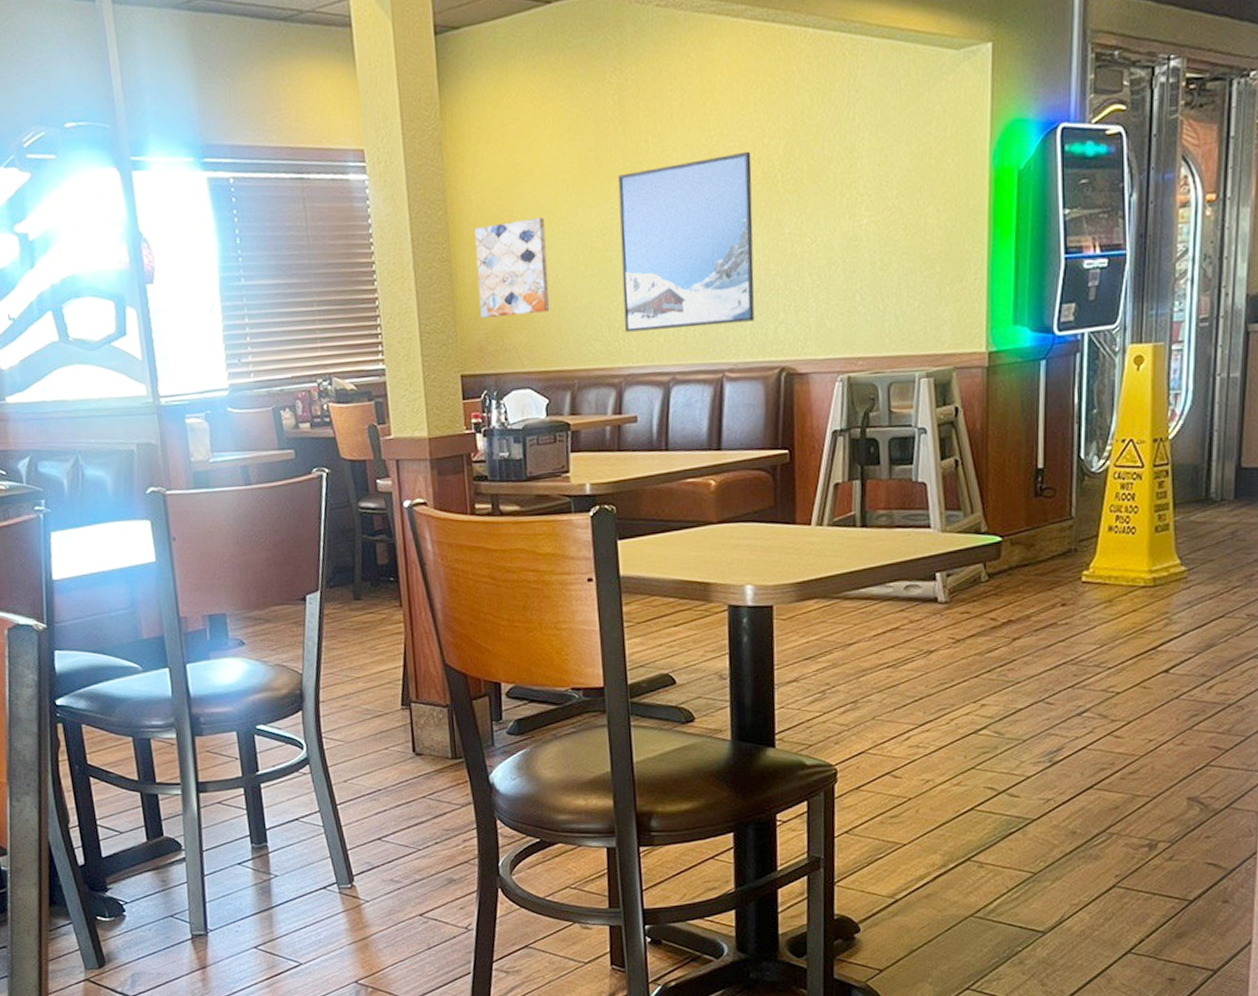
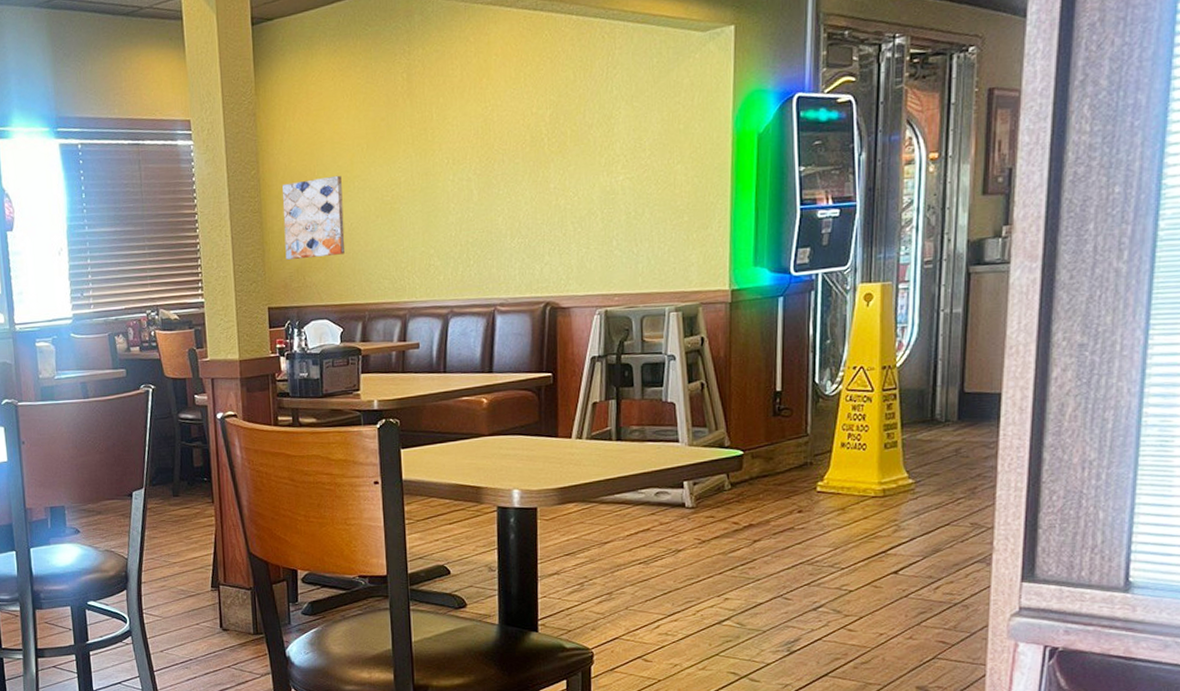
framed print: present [617,151,755,332] -> none [405,119,523,272]

